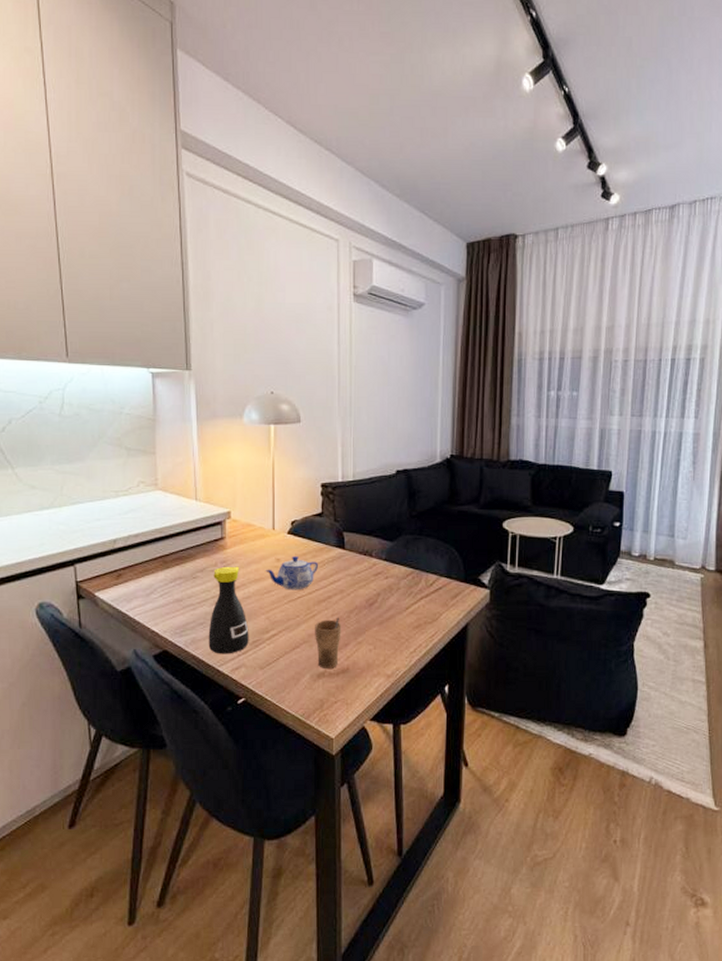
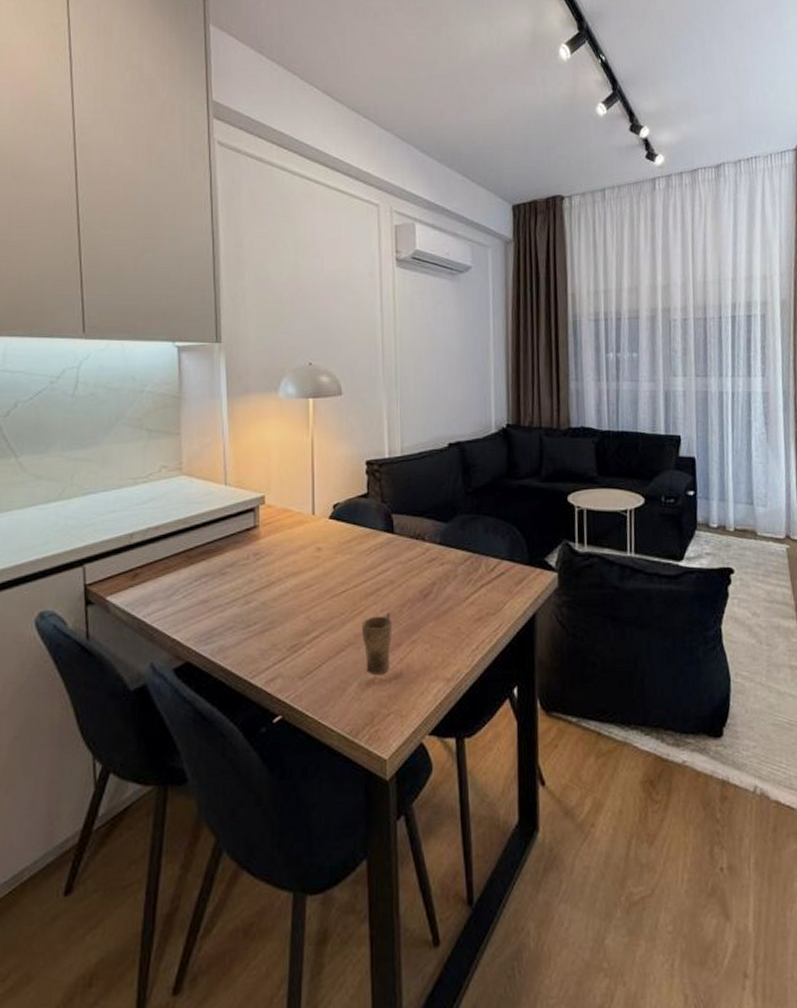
bottle: present [208,566,249,654] -> none [239,558,286,664]
teapot: present [266,556,319,590] -> none [305,544,365,584]

